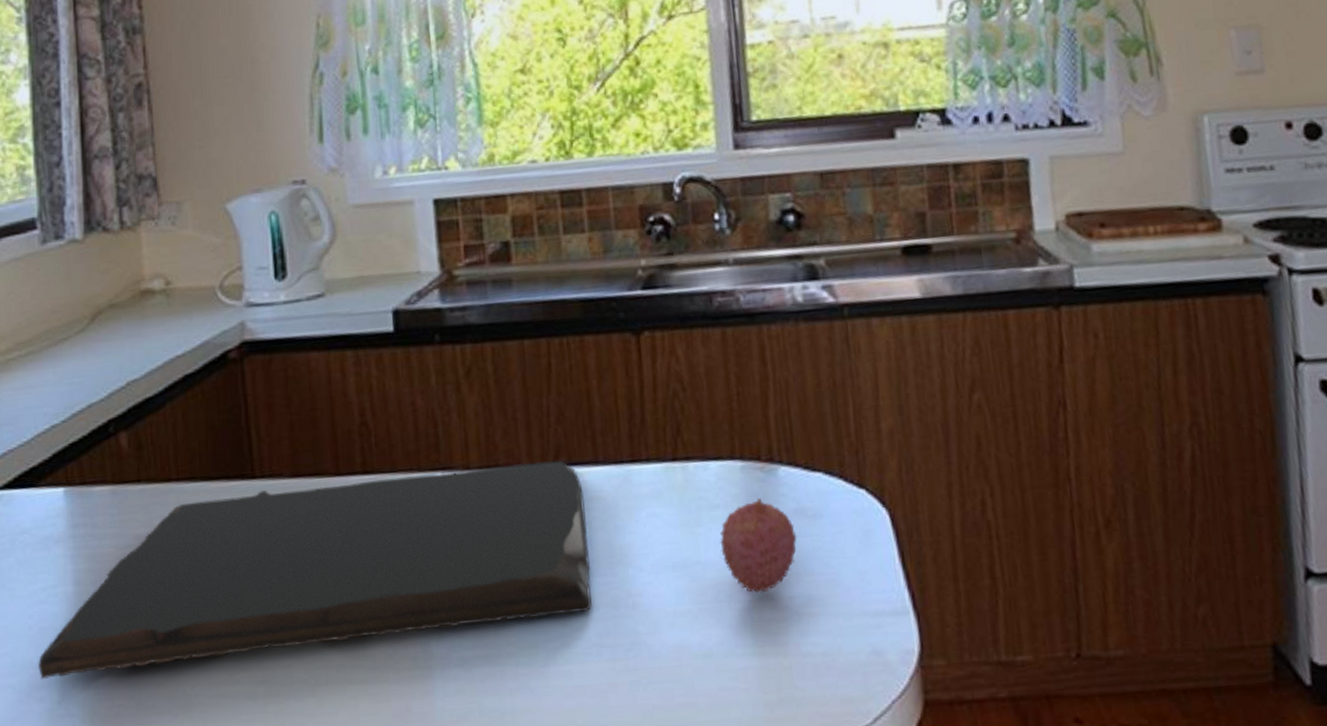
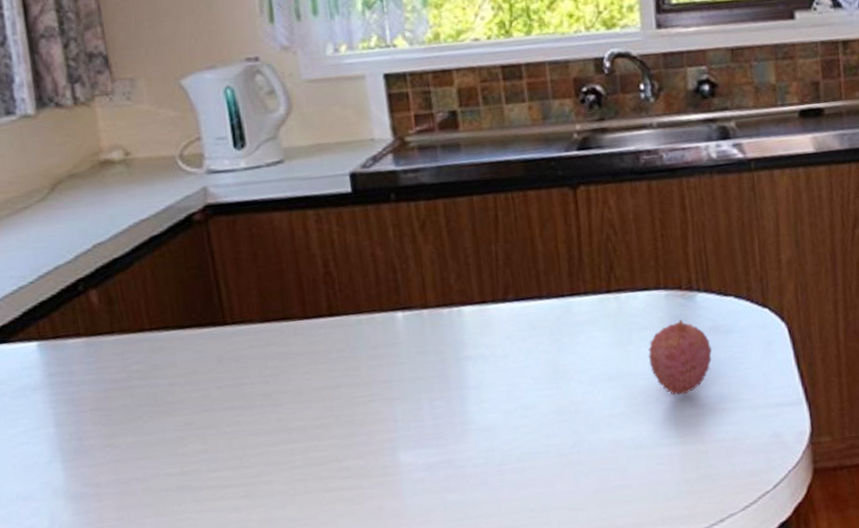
cutting board: present [38,460,593,680] -> none [25,297,541,511]

